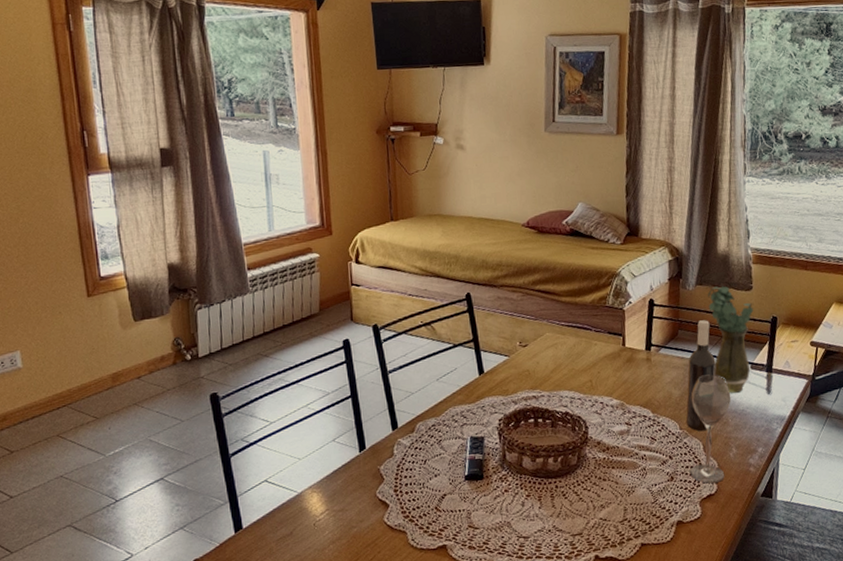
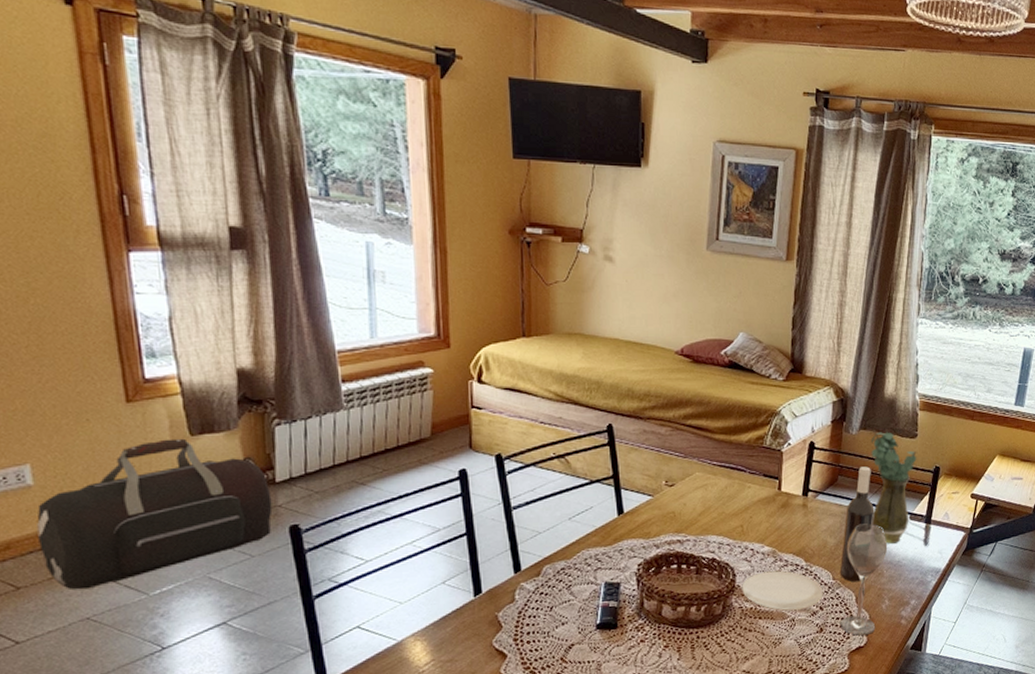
duffel bag: none [24,324,197,453] -> present [35,438,273,590]
plate: none [594,422,672,461] -> present [742,570,823,612]

